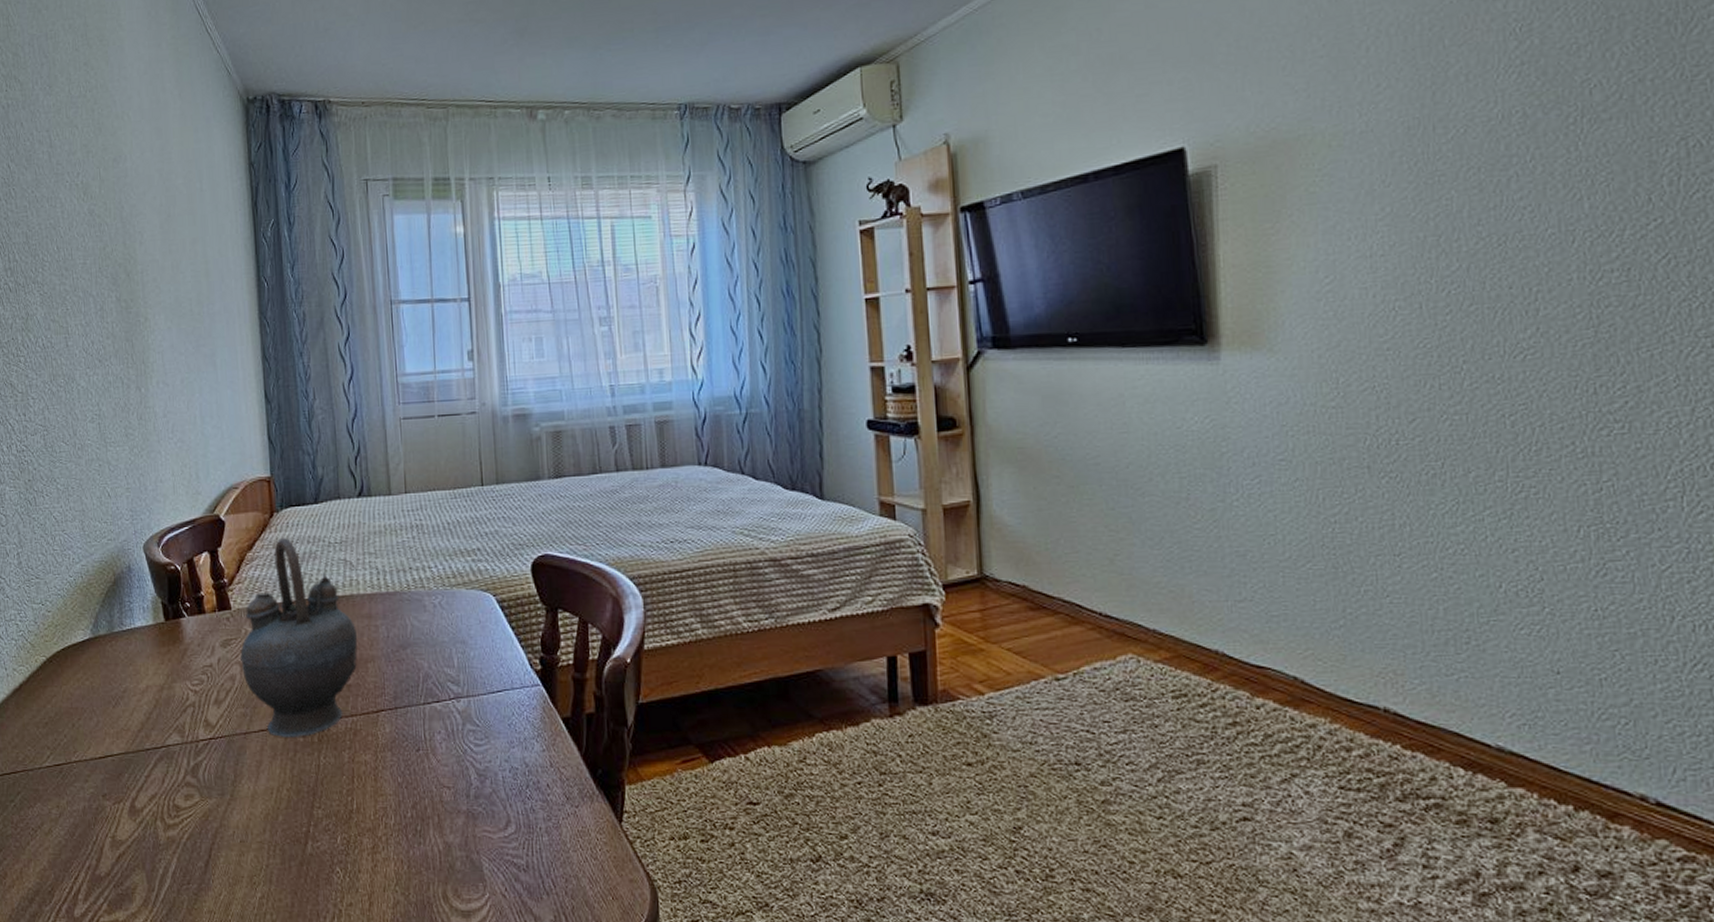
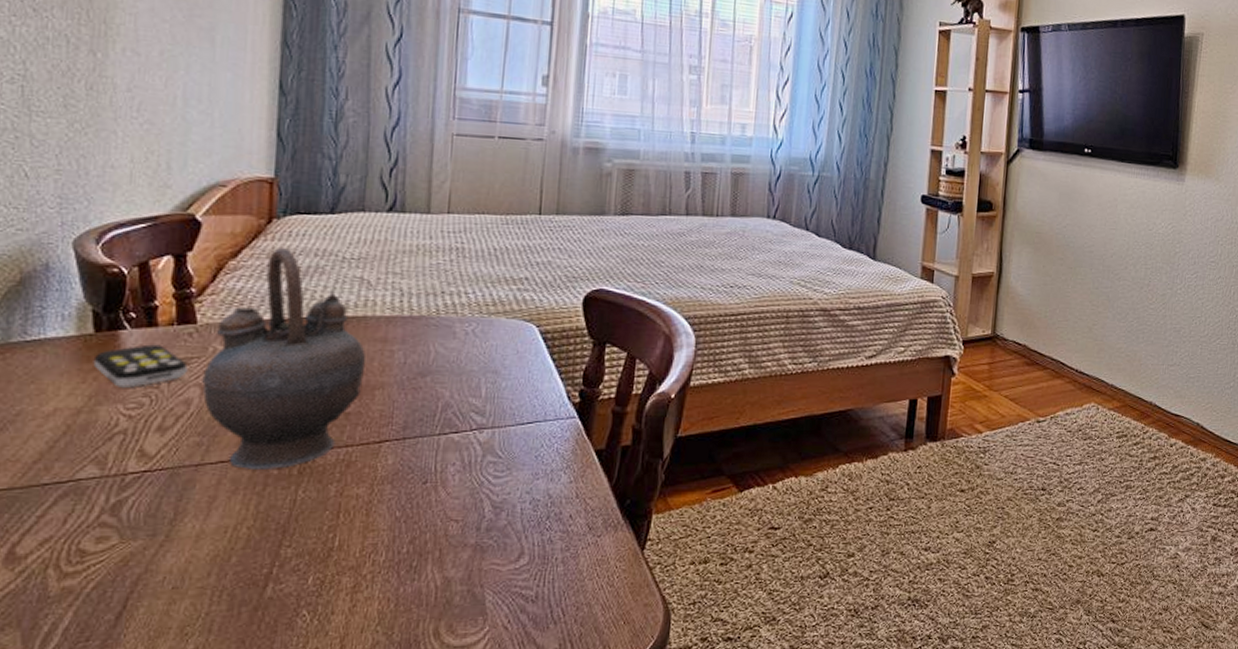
remote control: none [166,629,230,667] -> present [93,344,188,388]

